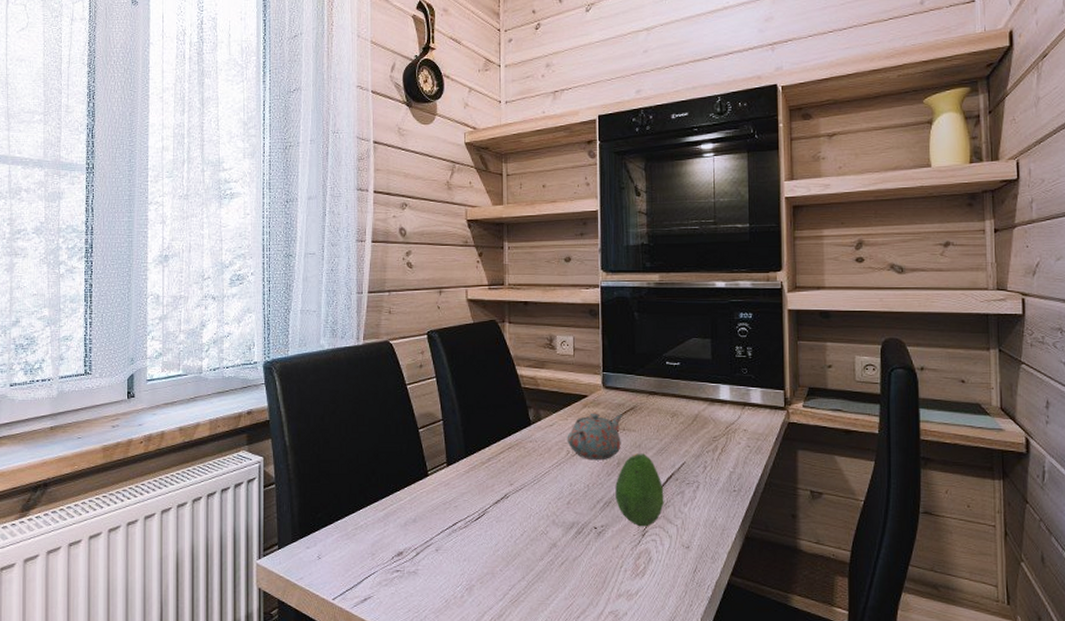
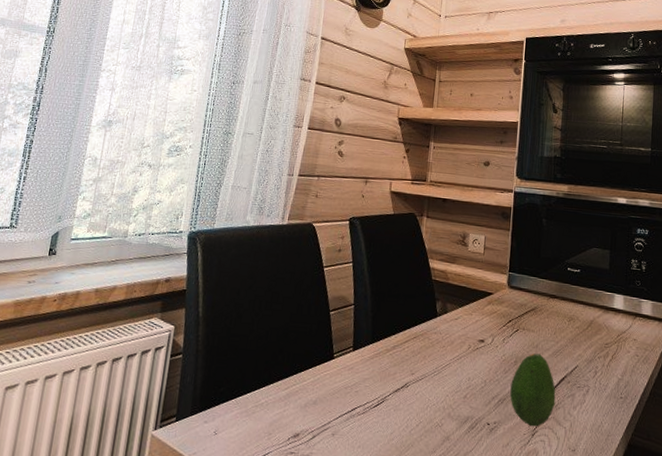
teapot: present [567,413,622,461] -> none [469,310,523,358]

